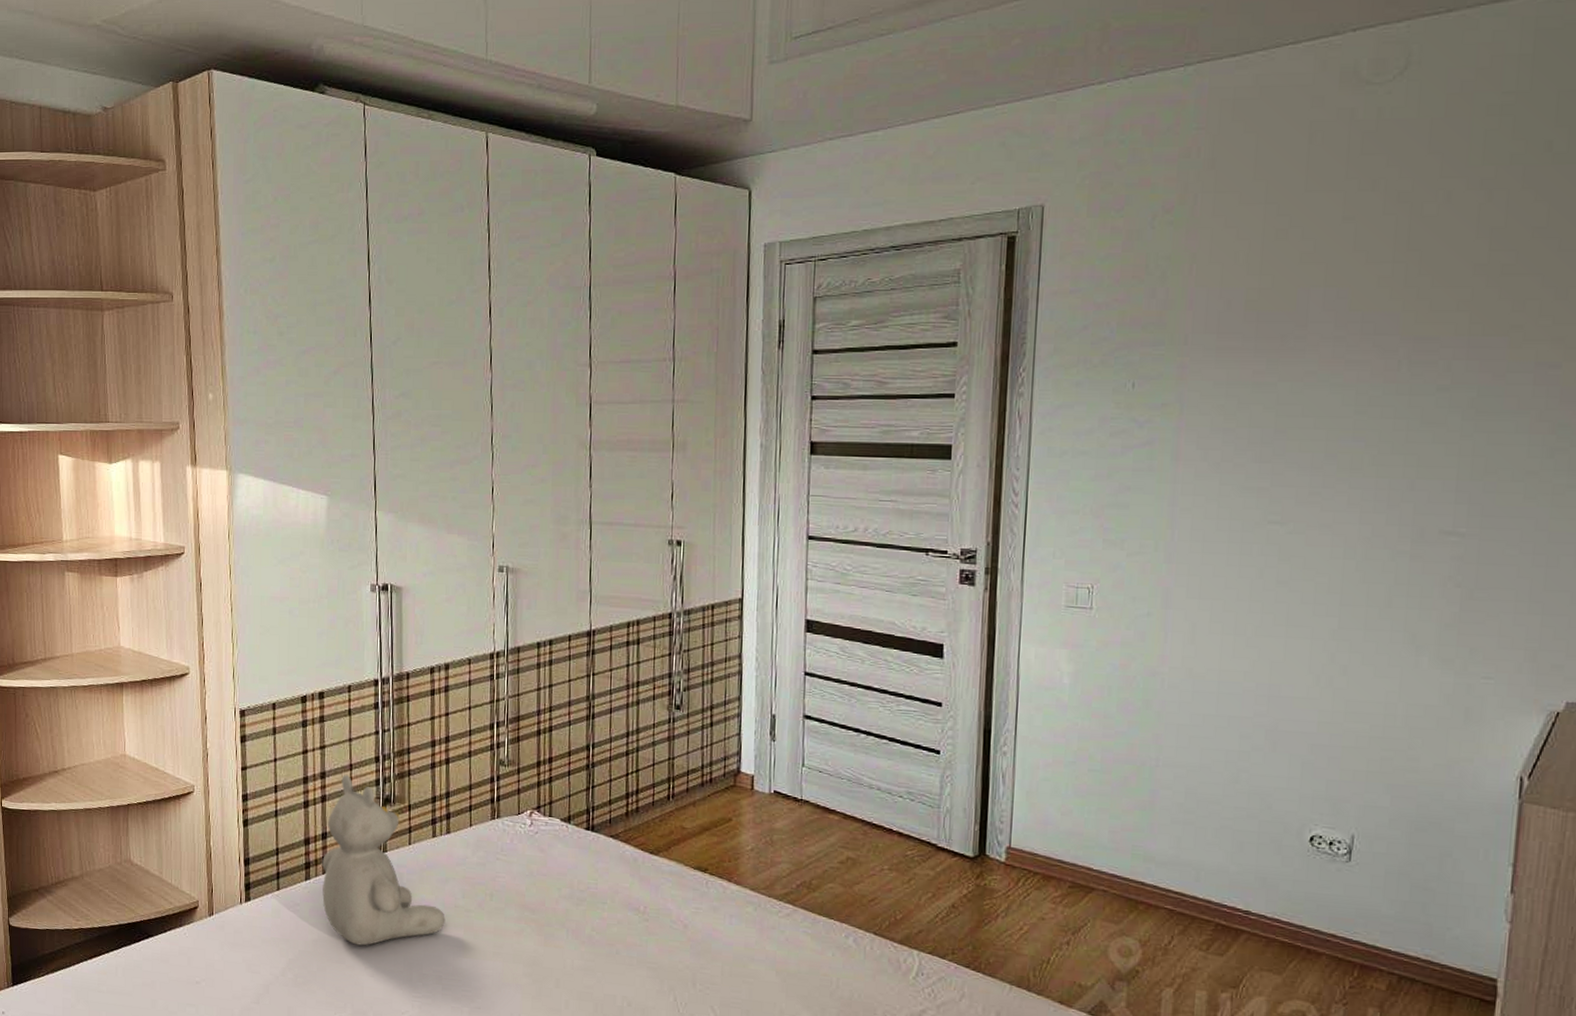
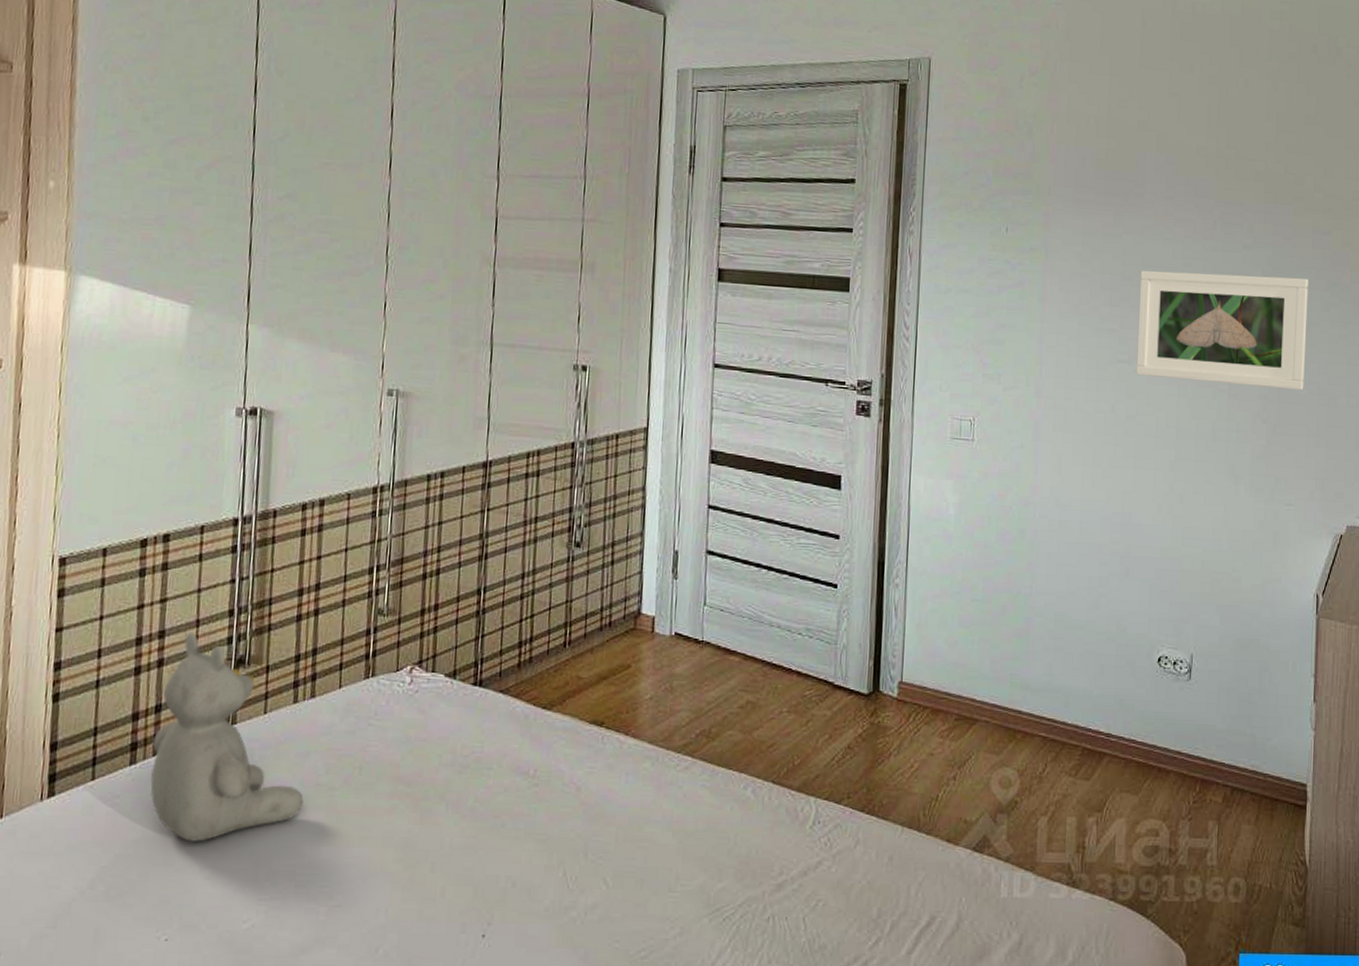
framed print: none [1291,420,1526,550] -> present [1136,270,1308,390]

